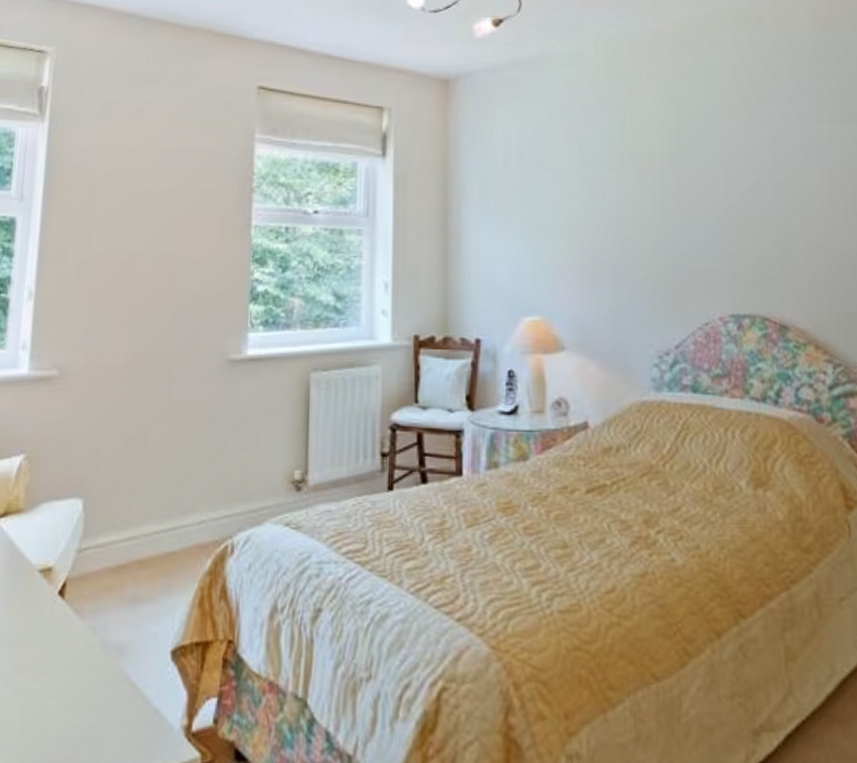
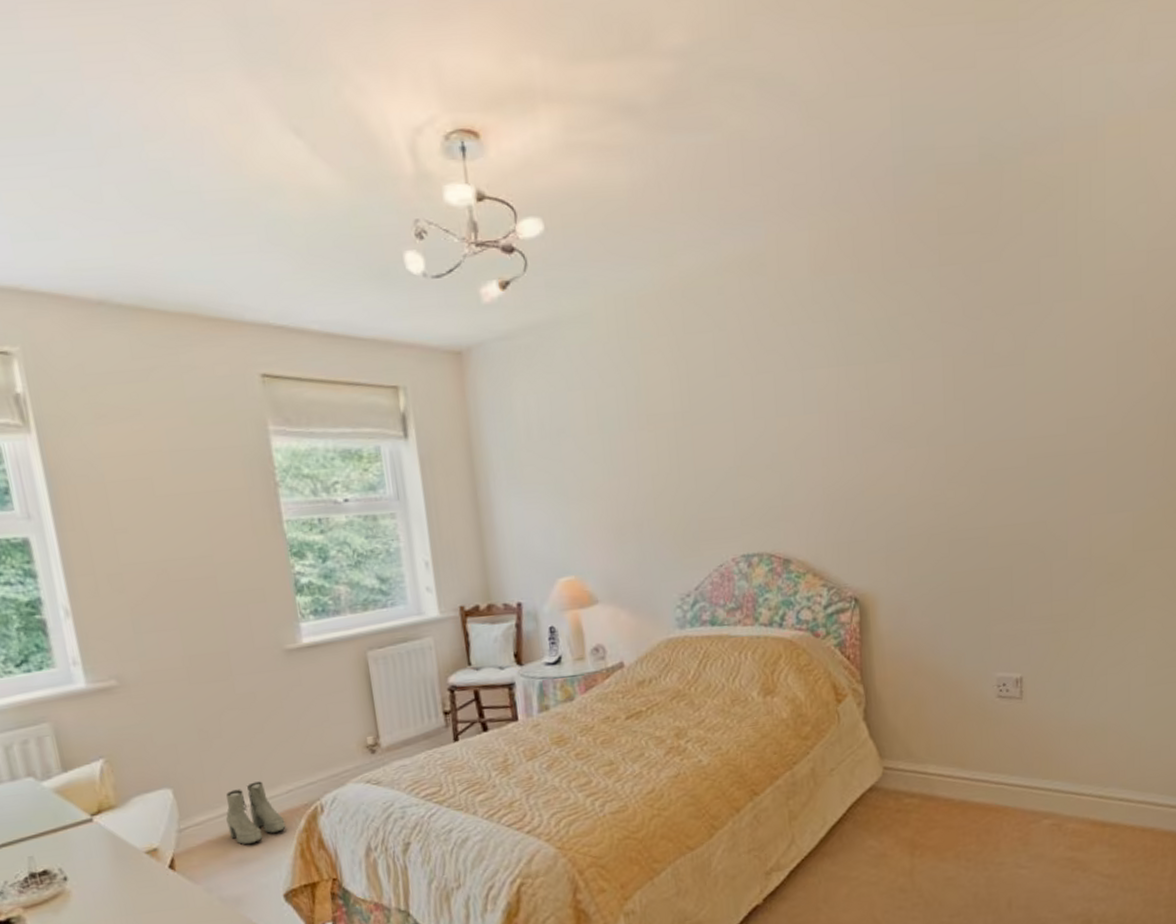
boots: none [129,505,190,580] -> present [225,781,286,845]

